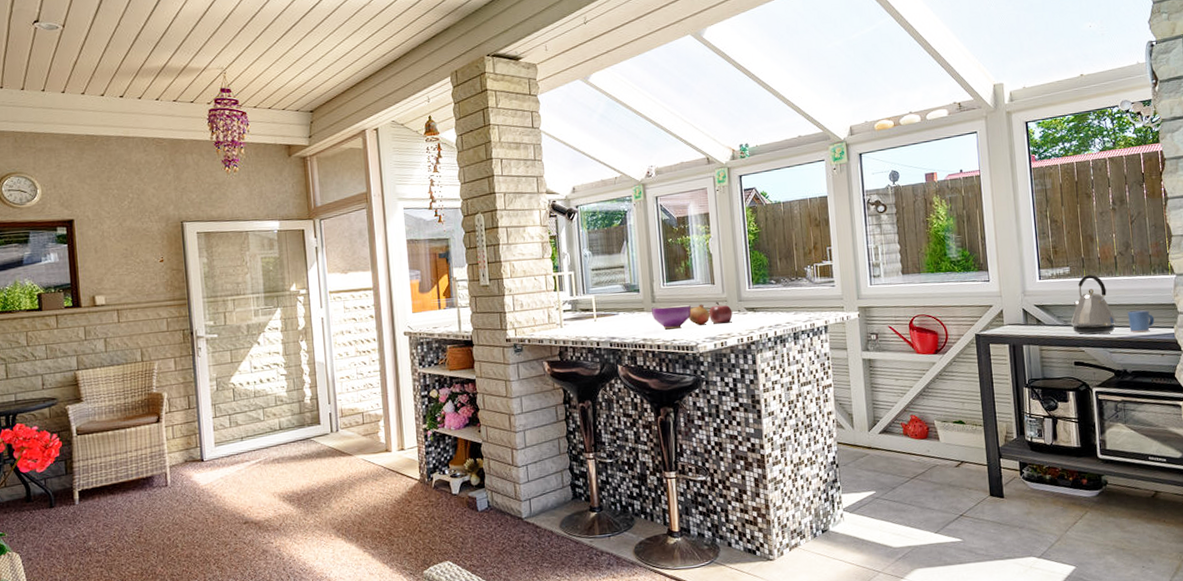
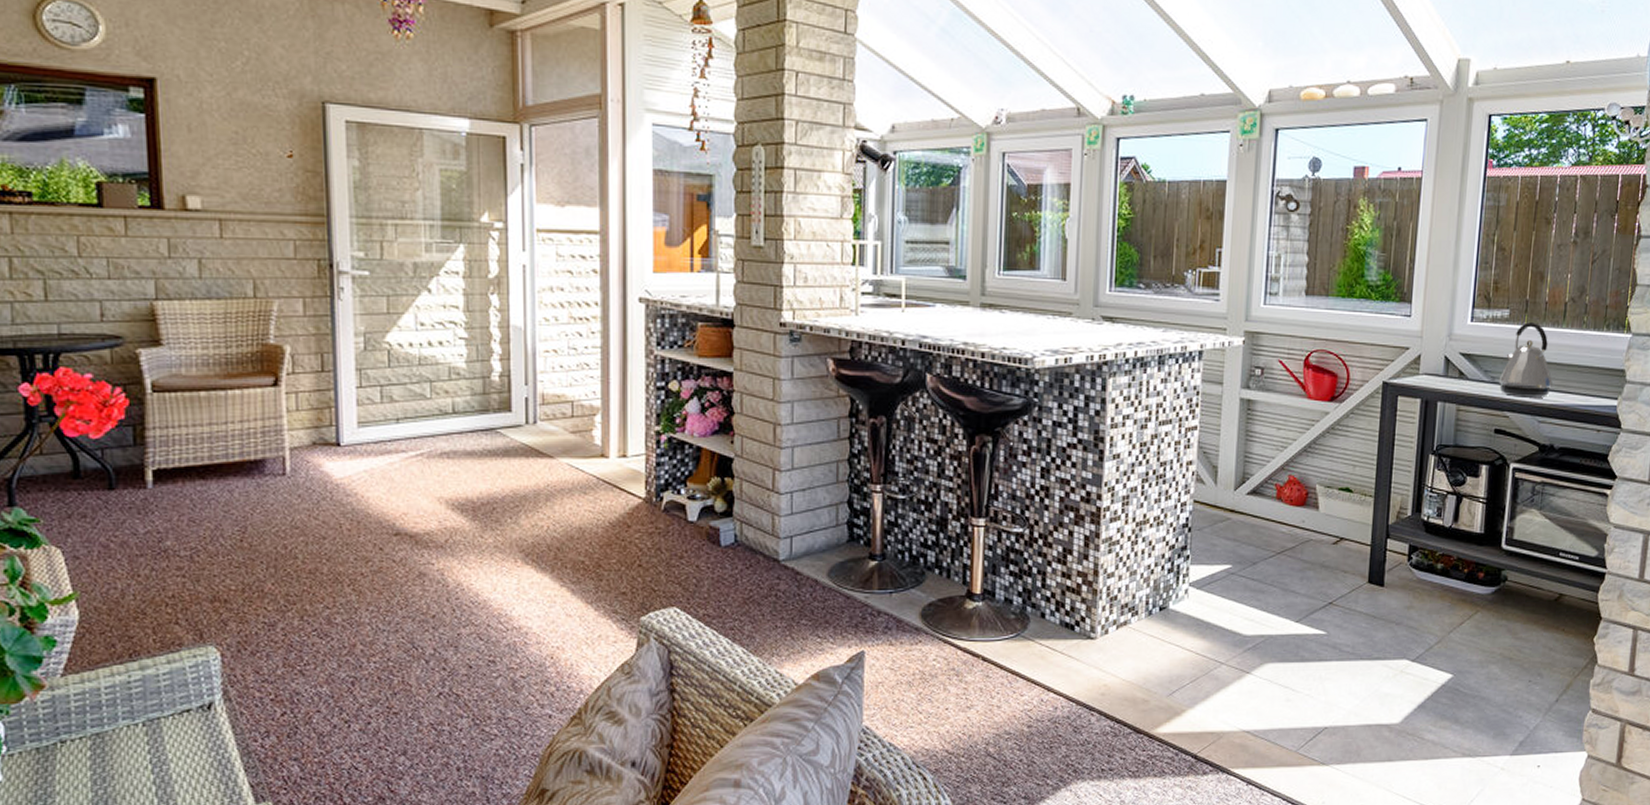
bowl: present [651,305,692,330] -> none [979,301,1033,334]
fruit: present [688,304,710,326] -> none [1026,304,1055,333]
fruit: present [709,301,733,324] -> none [1053,303,1084,334]
mug: present [1128,310,1155,333] -> none [1566,373,1598,401]

